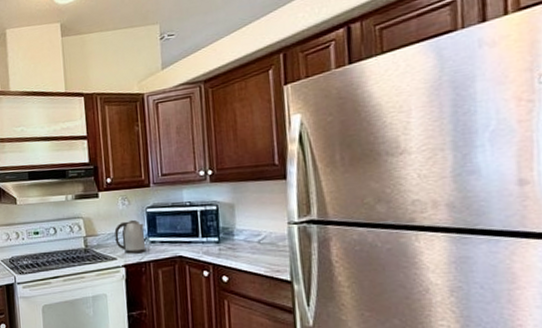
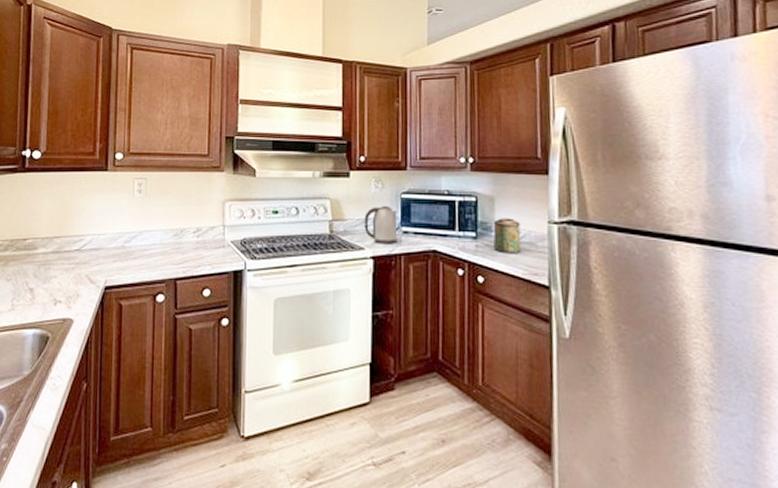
canister: none [234,222,263,255] -> present [493,218,521,254]

